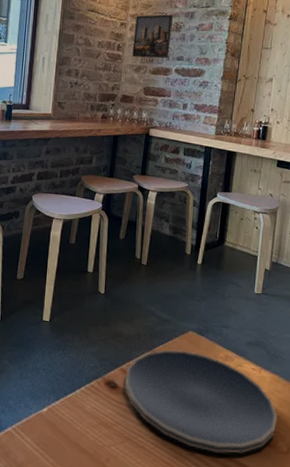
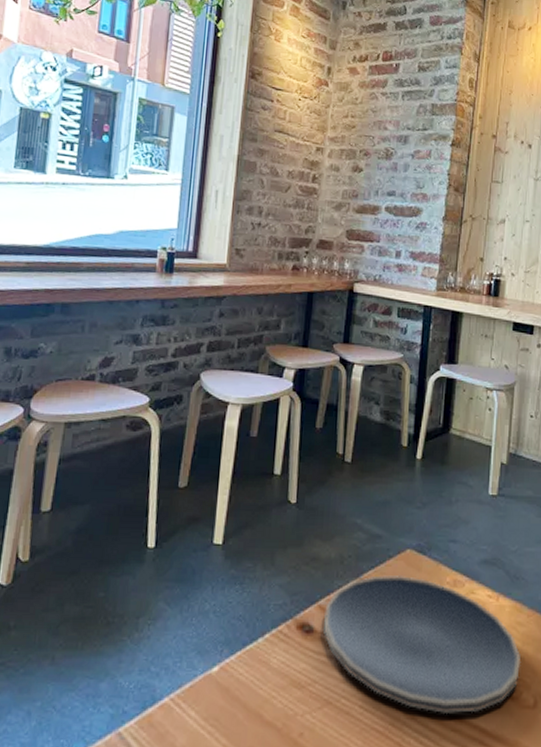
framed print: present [132,14,173,59] -> none [331,137,382,194]

